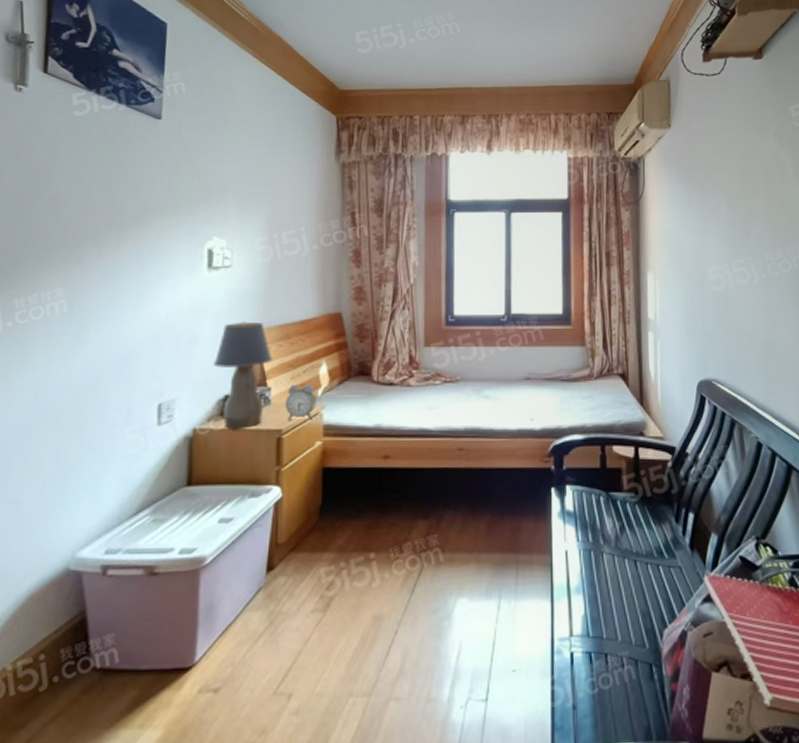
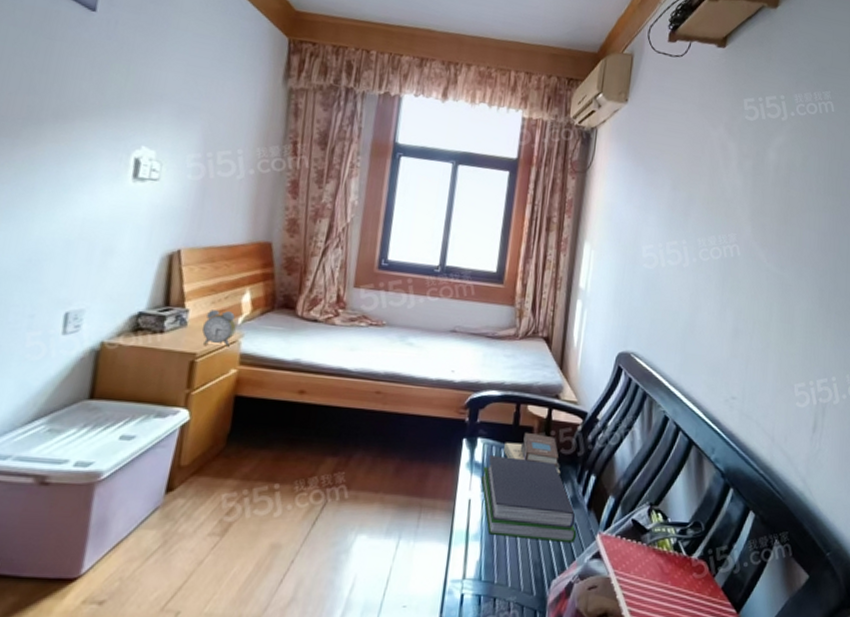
table lamp: present [213,321,273,430] -> none [129,238,194,349]
book: none [576,502,683,588] -> present [481,455,577,542]
books: none [594,474,657,515] -> present [504,432,561,474]

